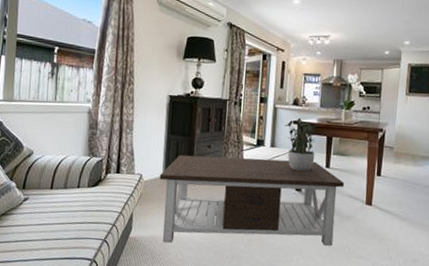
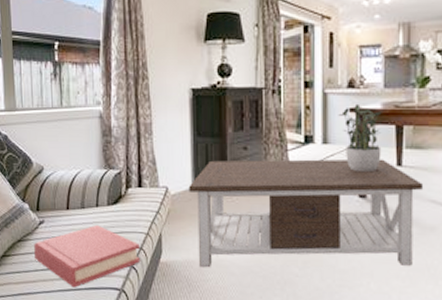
hardback book: none [16,203,113,257] -> present [34,224,141,288]

